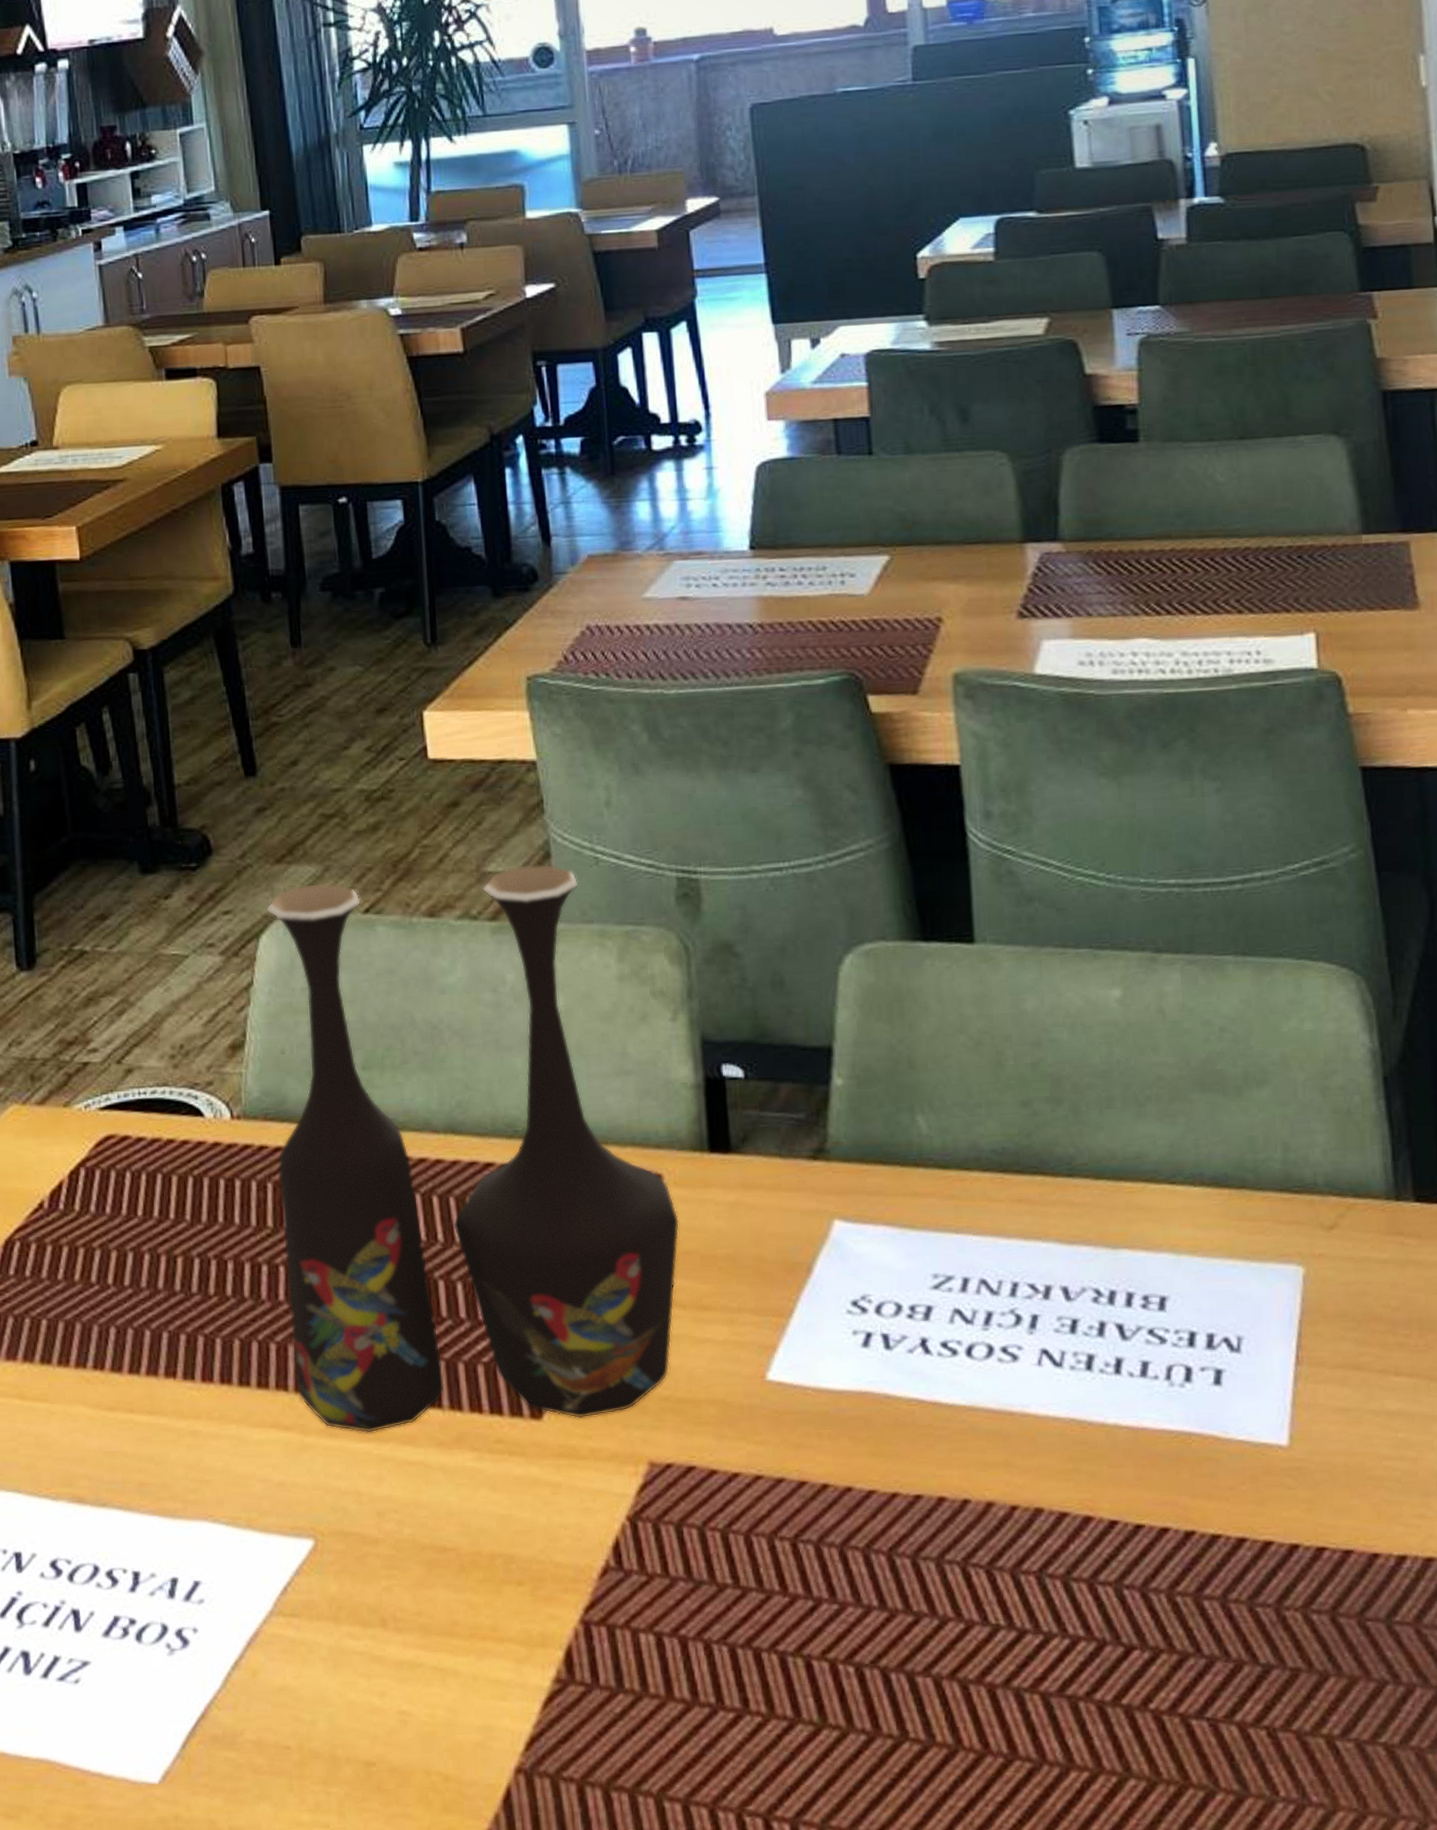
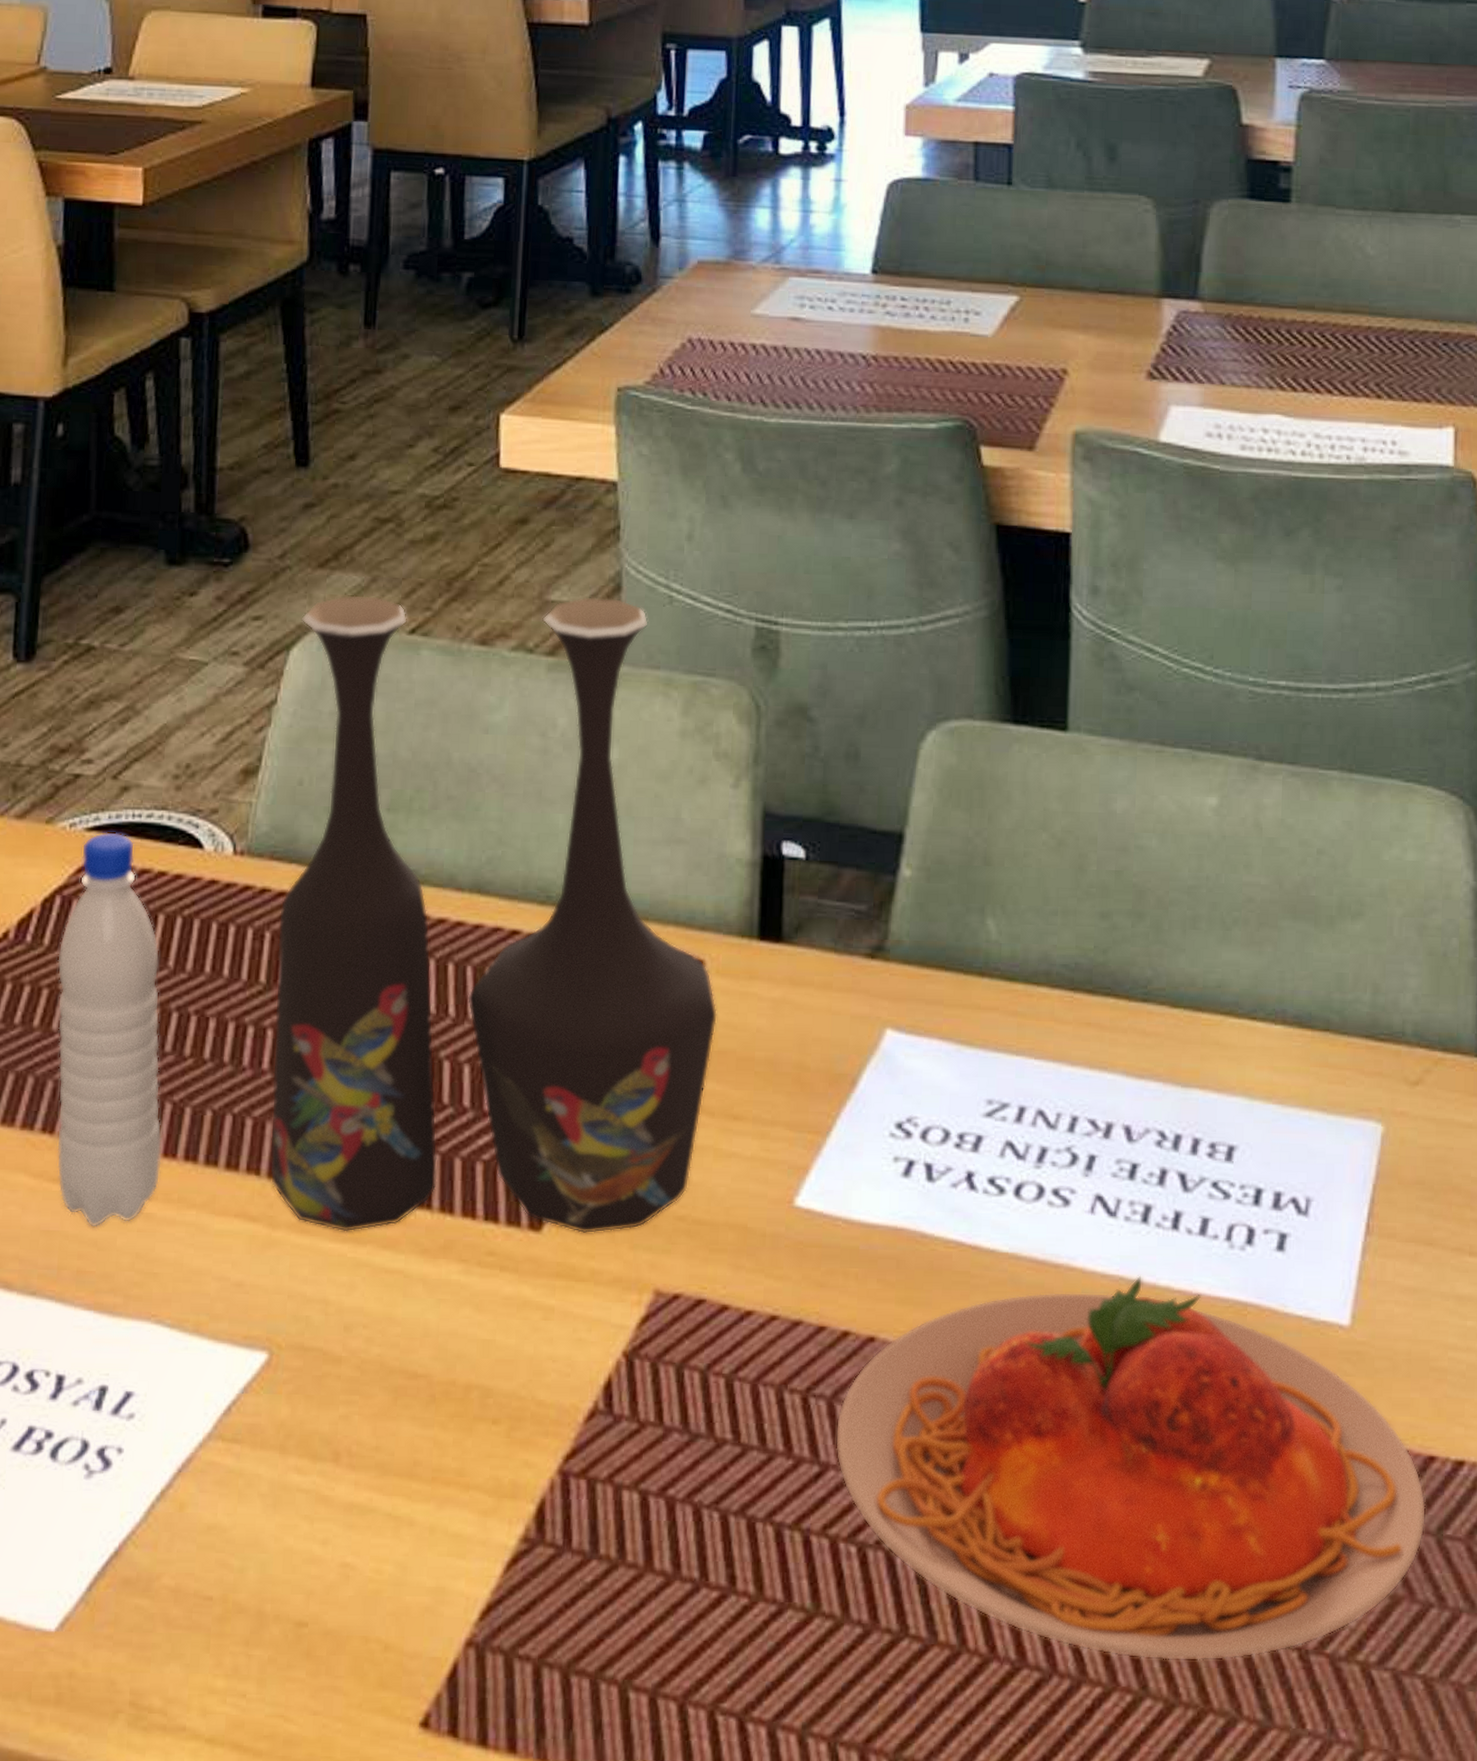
water bottle: none [88,1109,202,1446] -> present [56,832,162,1228]
plate: none [824,1417,1375,1746] -> present [835,1276,1427,1662]

